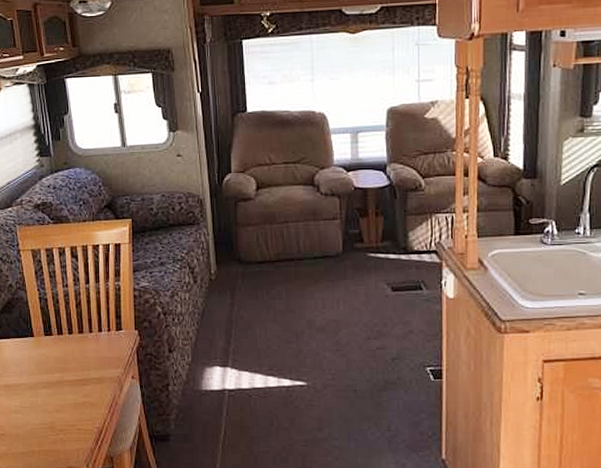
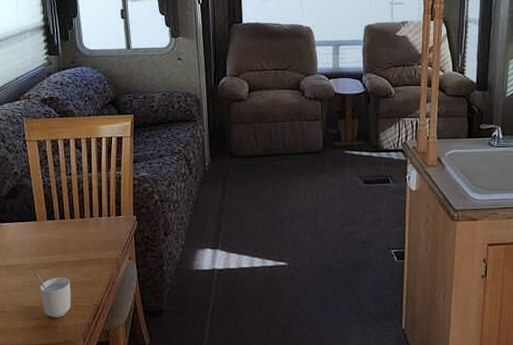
cup: none [34,393,72,442] -> present [35,273,71,318]

